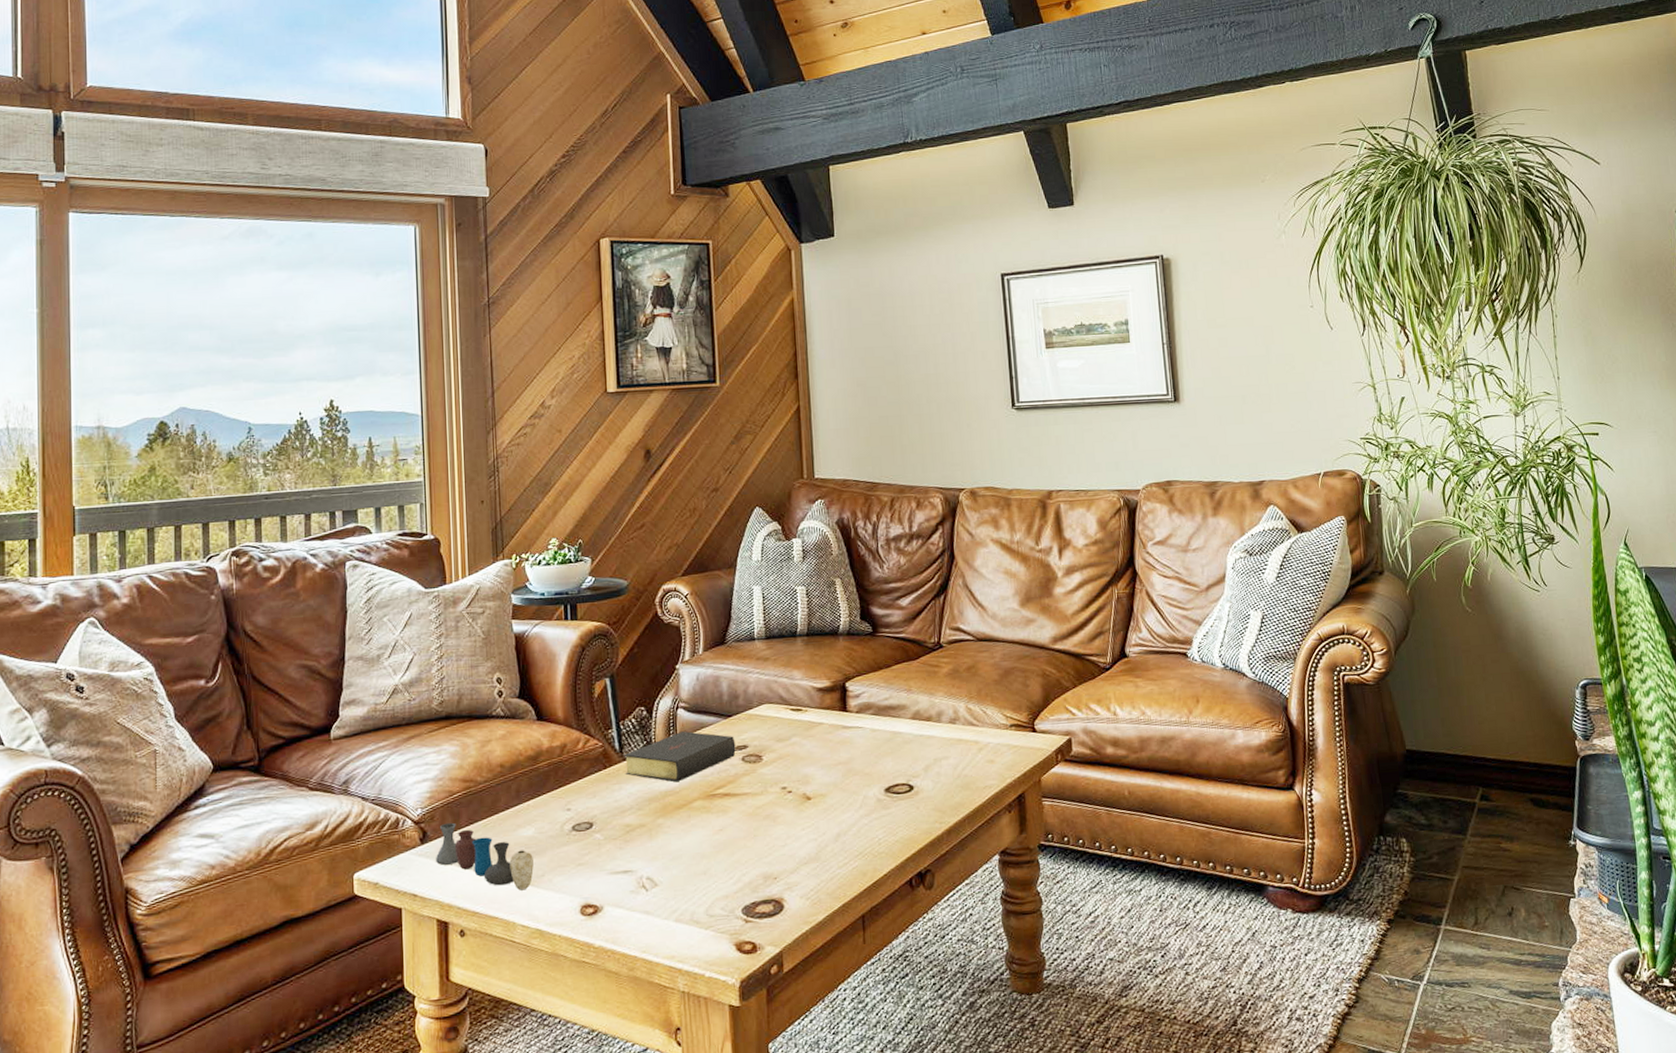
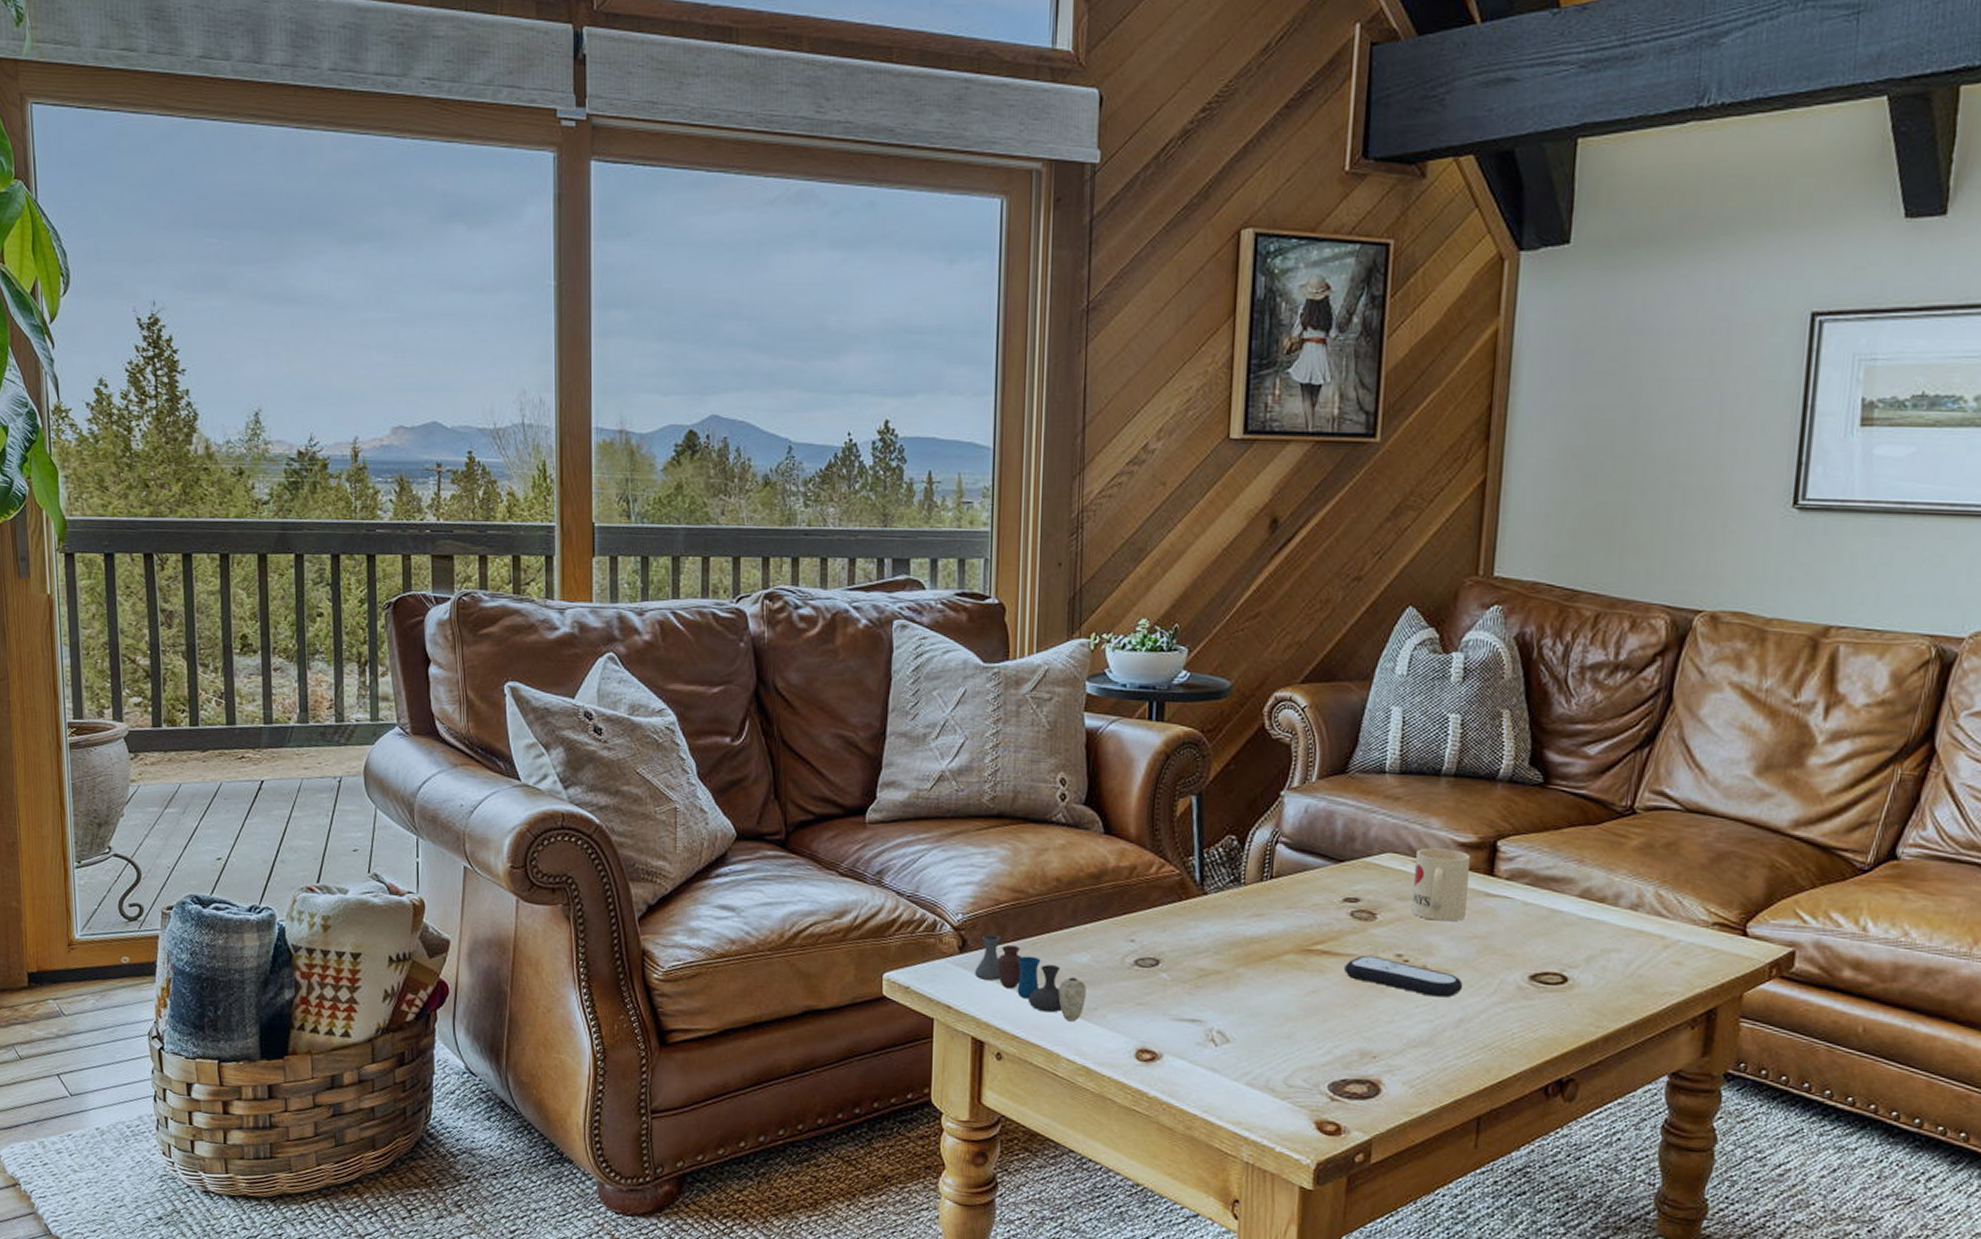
bible: present [624,731,742,782] -> none [1204,871,1352,929]
remote control: none [743,791,836,819] -> present [1344,955,1463,998]
mug: none [786,694,830,755] -> present [1412,848,1470,922]

